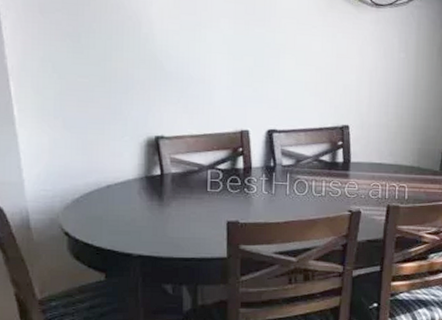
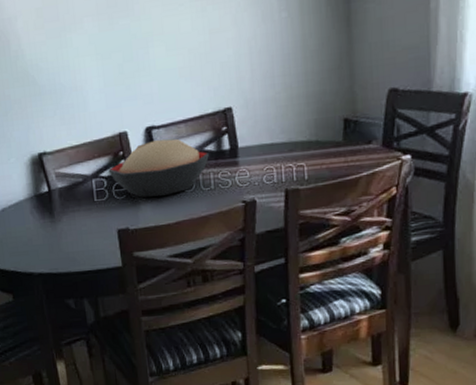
decorative bowl: none [225,143,323,196] -> present [108,138,209,198]

